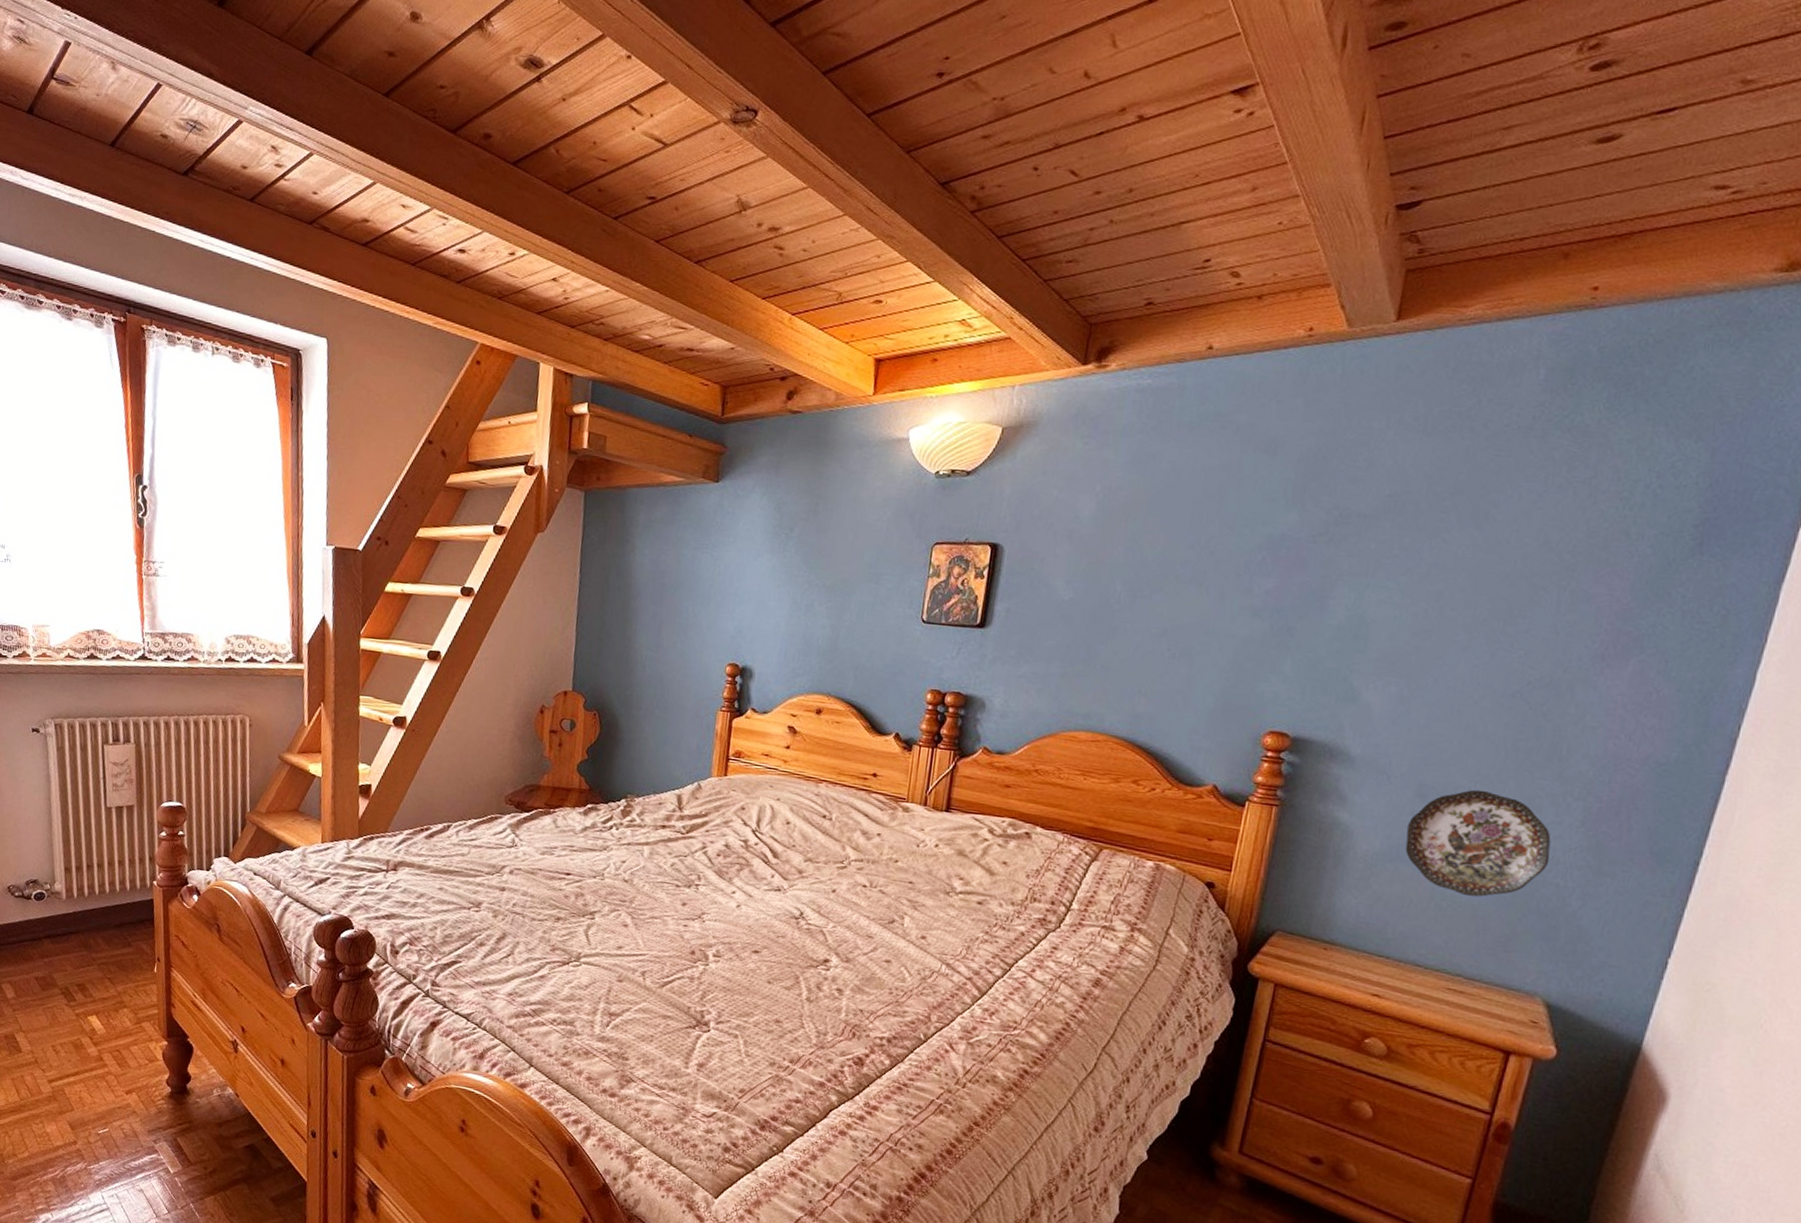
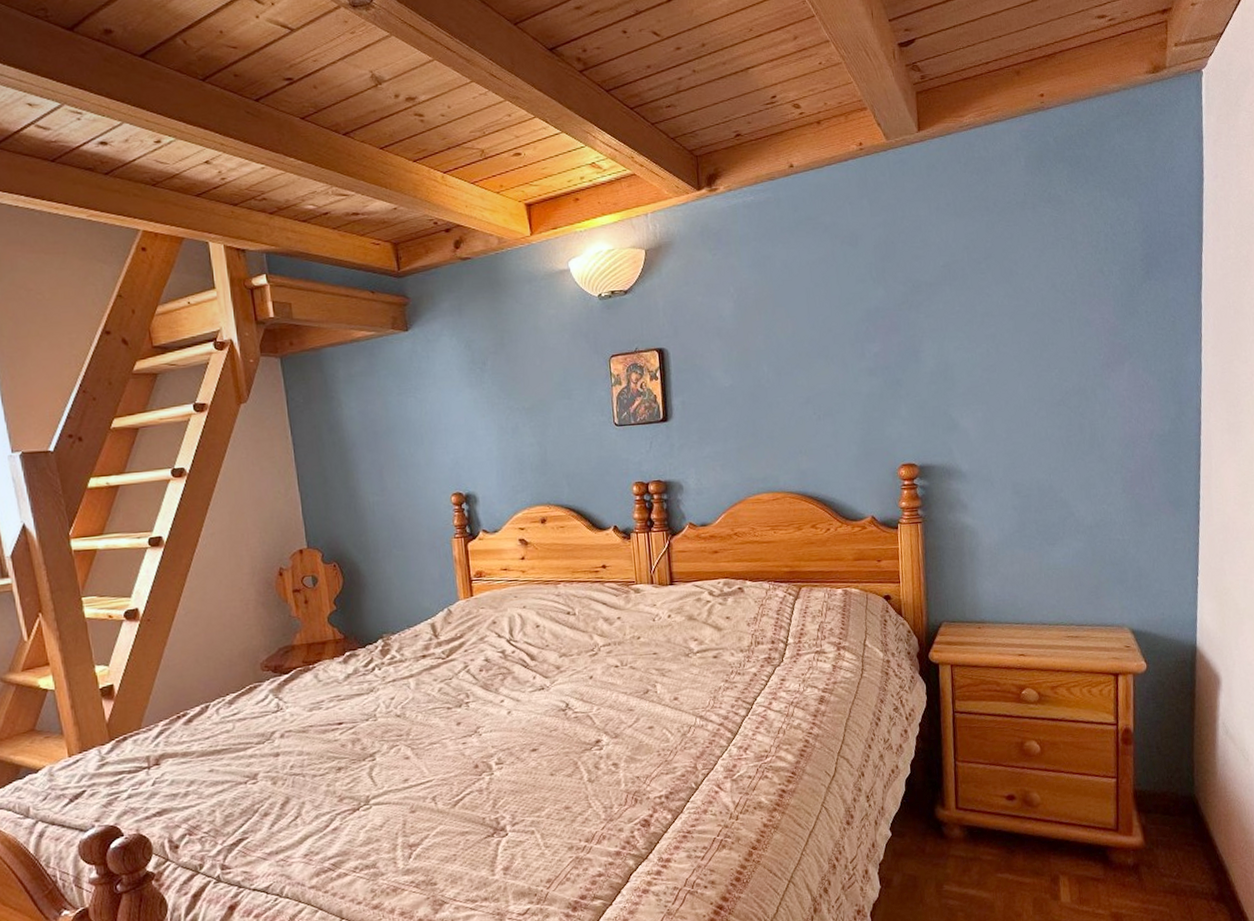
decorative plate: present [1405,789,1551,897] -> none [1012,479,1110,563]

